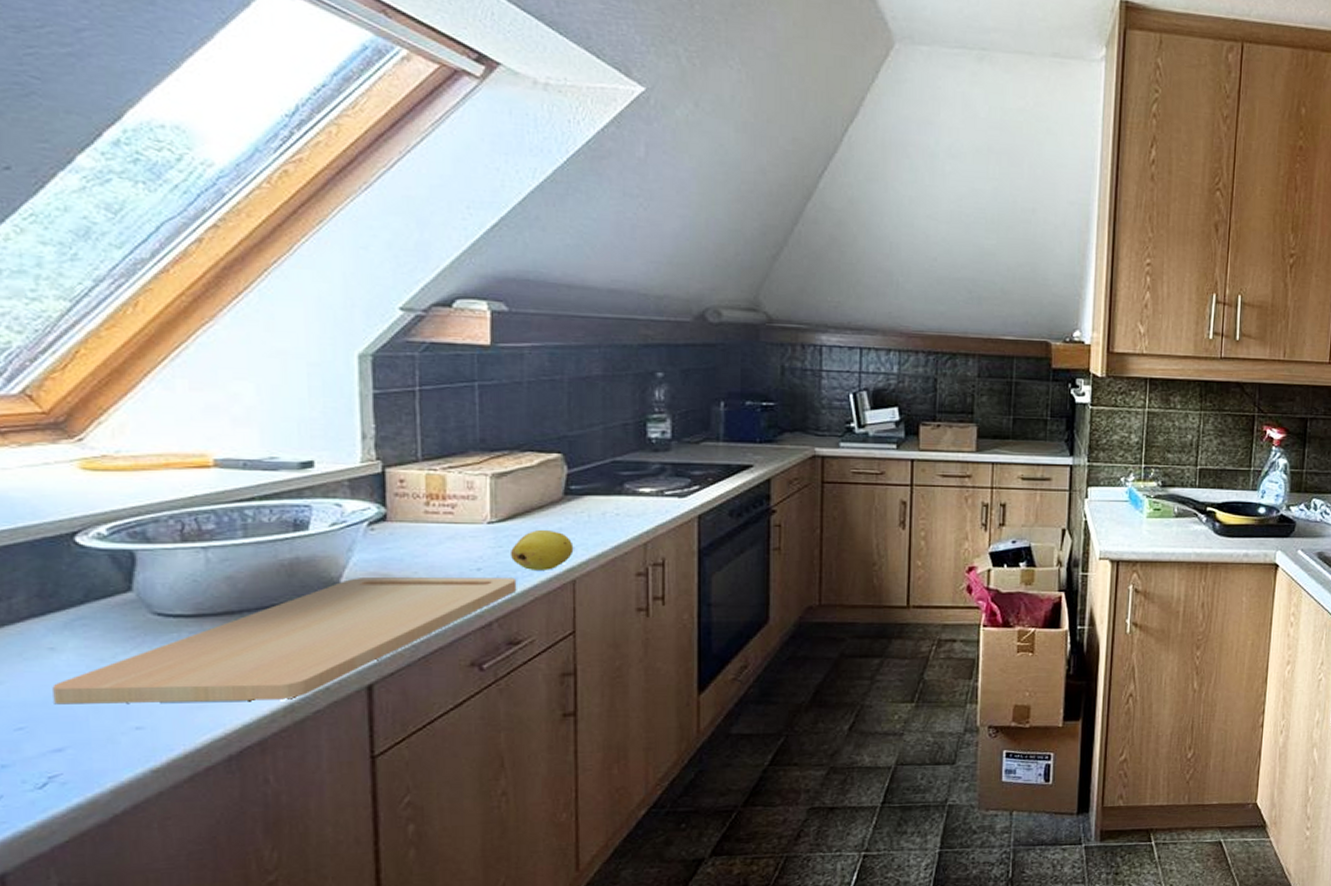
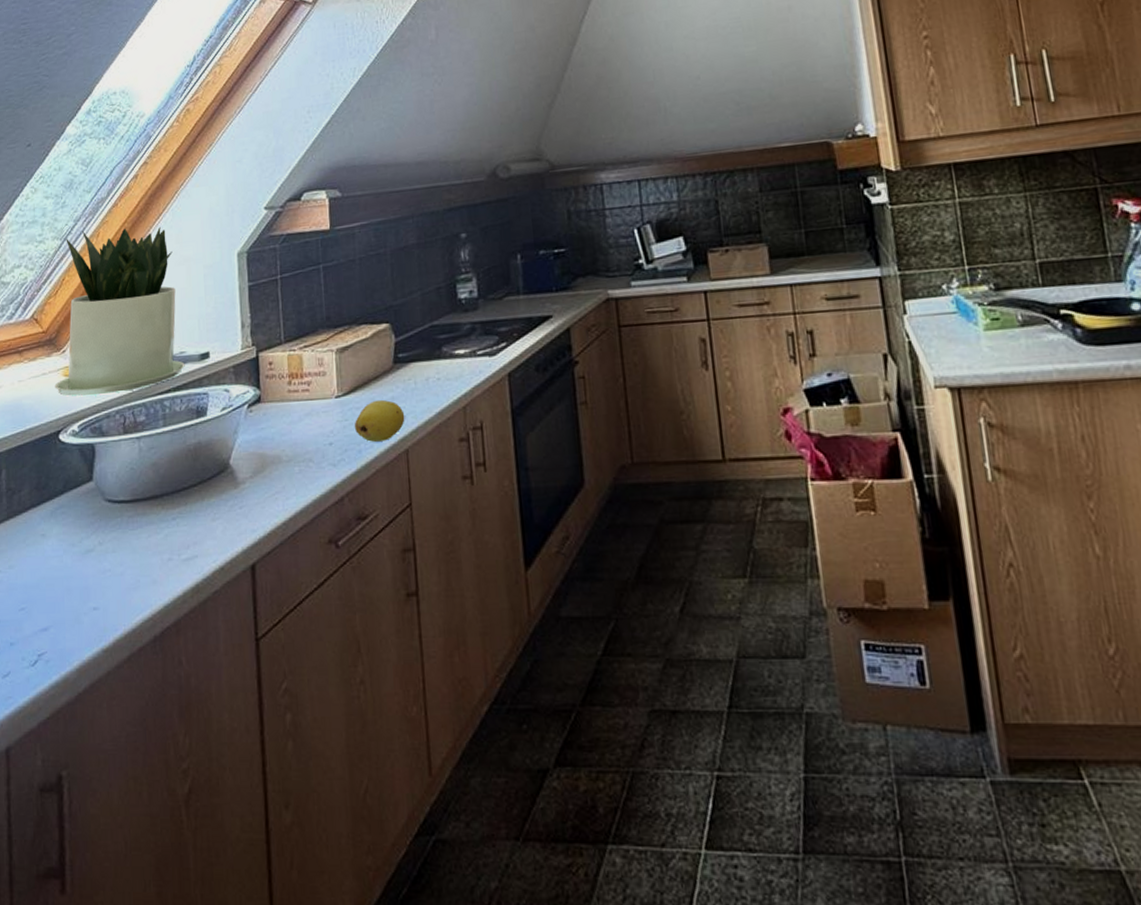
cutting board: present [52,578,517,705] -> none [43,450,362,587]
planter: none [65,296,277,496] -> present [54,226,185,396]

